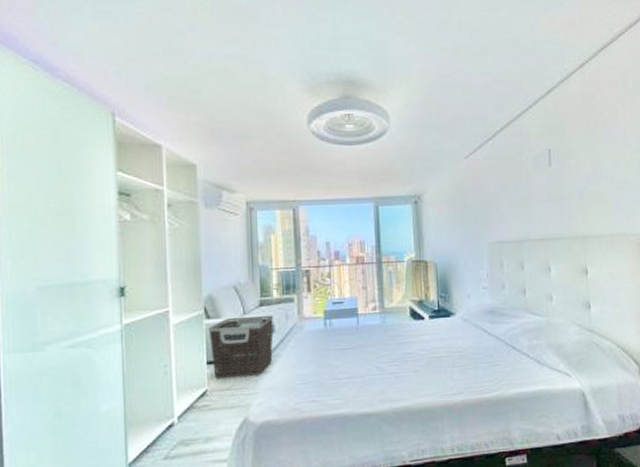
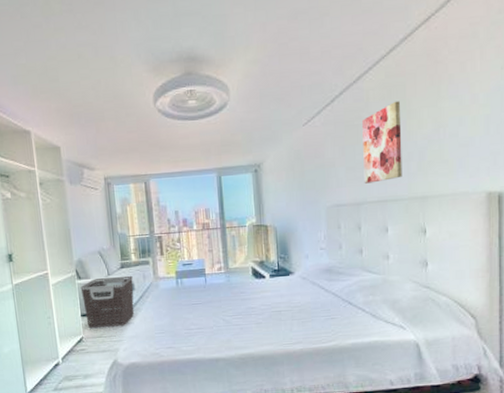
wall art: none [523,140,563,221] -> present [362,101,402,184]

